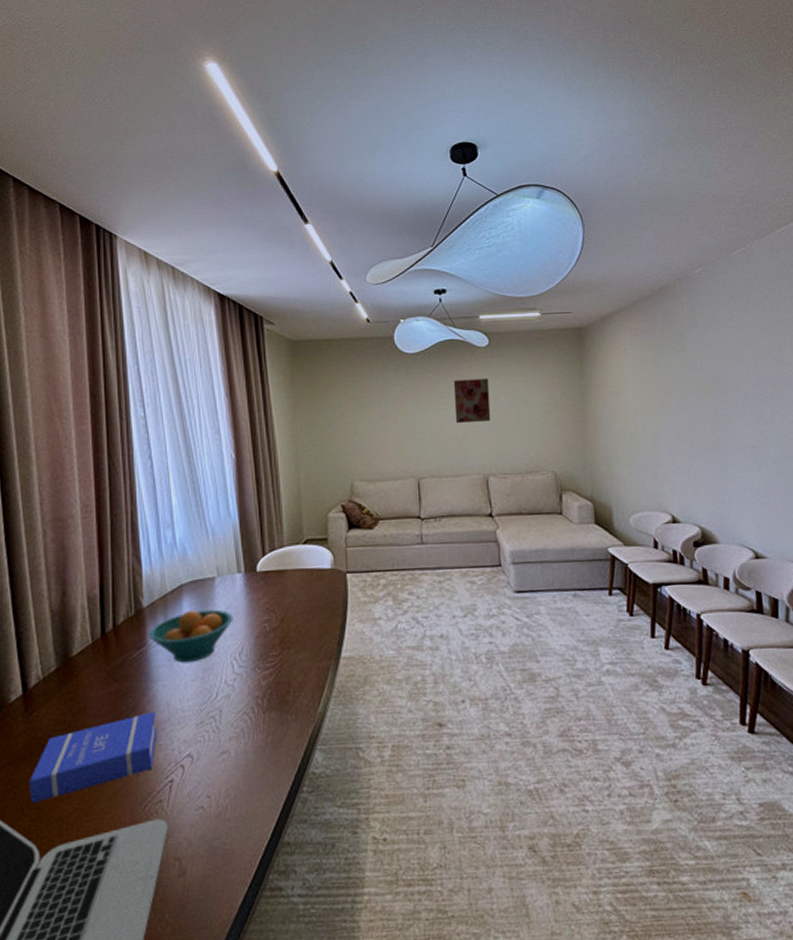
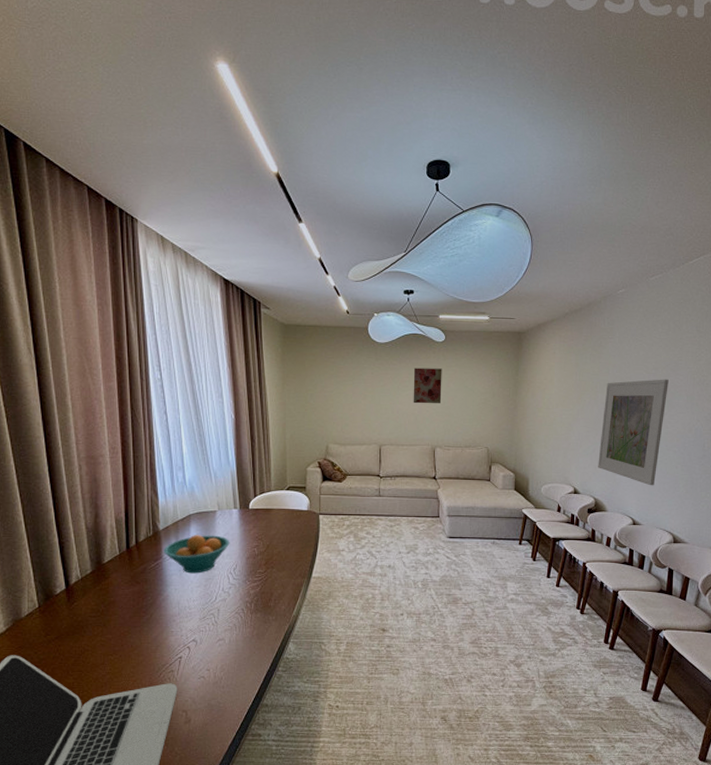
book: present [29,711,157,804] -> none [72,607,170,667]
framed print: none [696,370,776,506] -> present [598,379,669,486]

